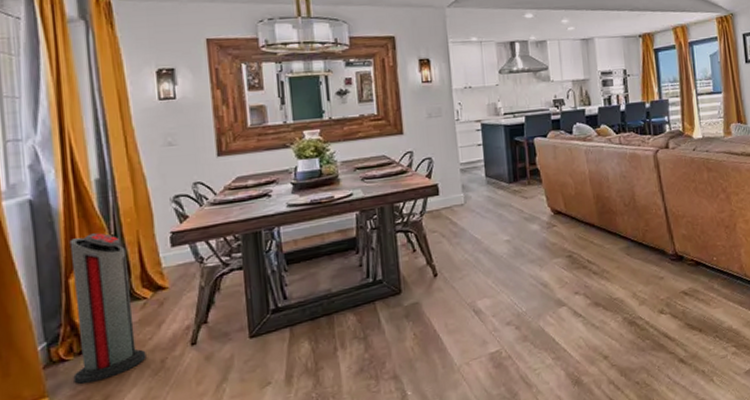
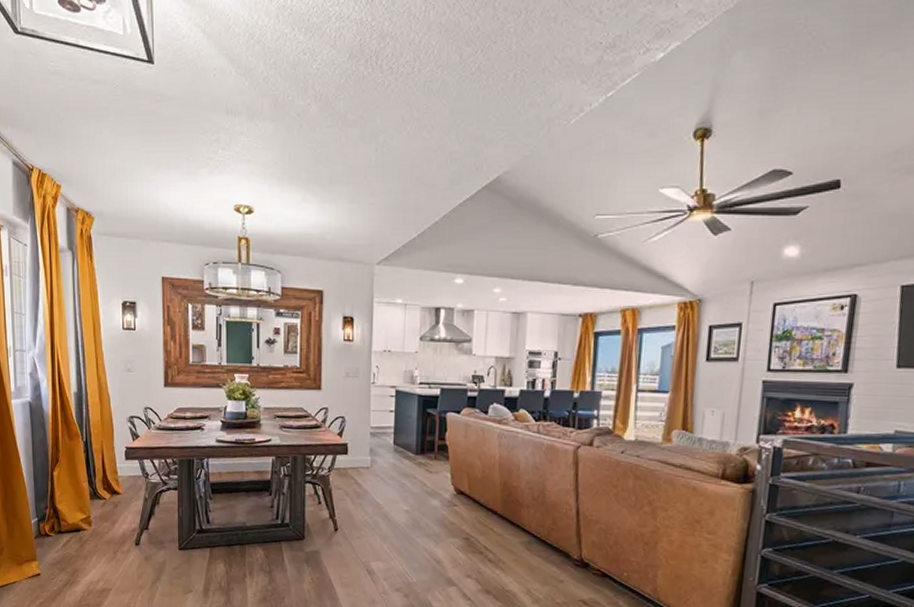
air purifier: present [69,233,146,385] -> none [54,437,103,558]

